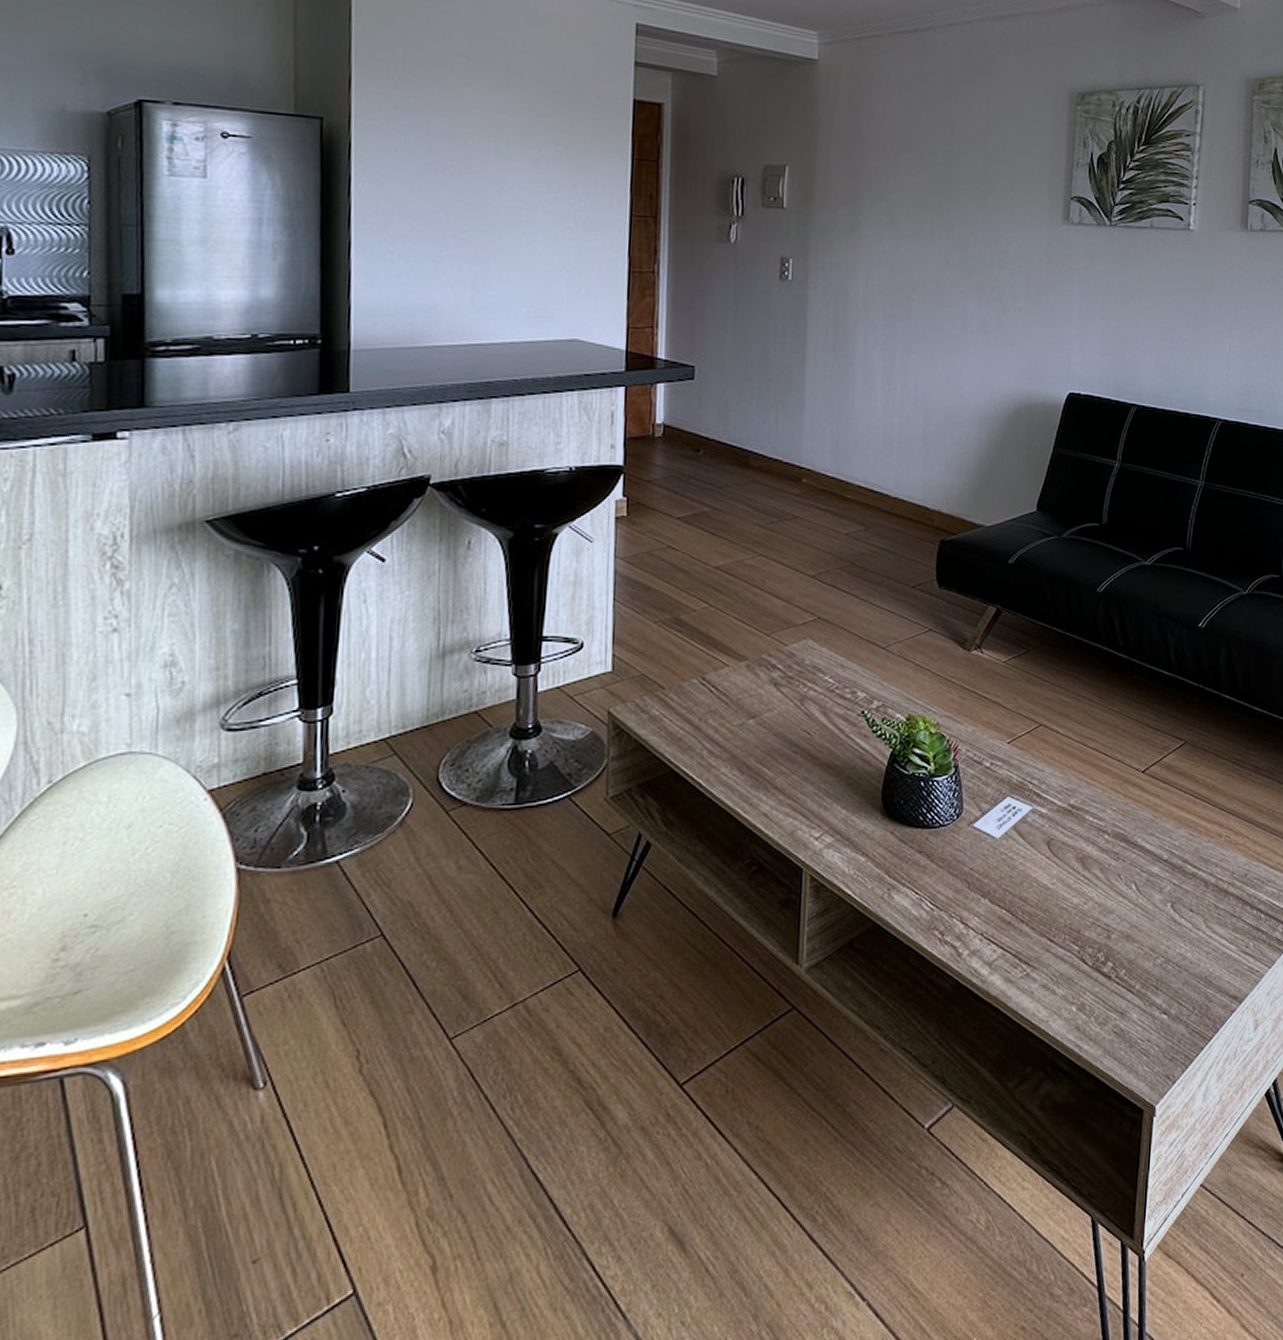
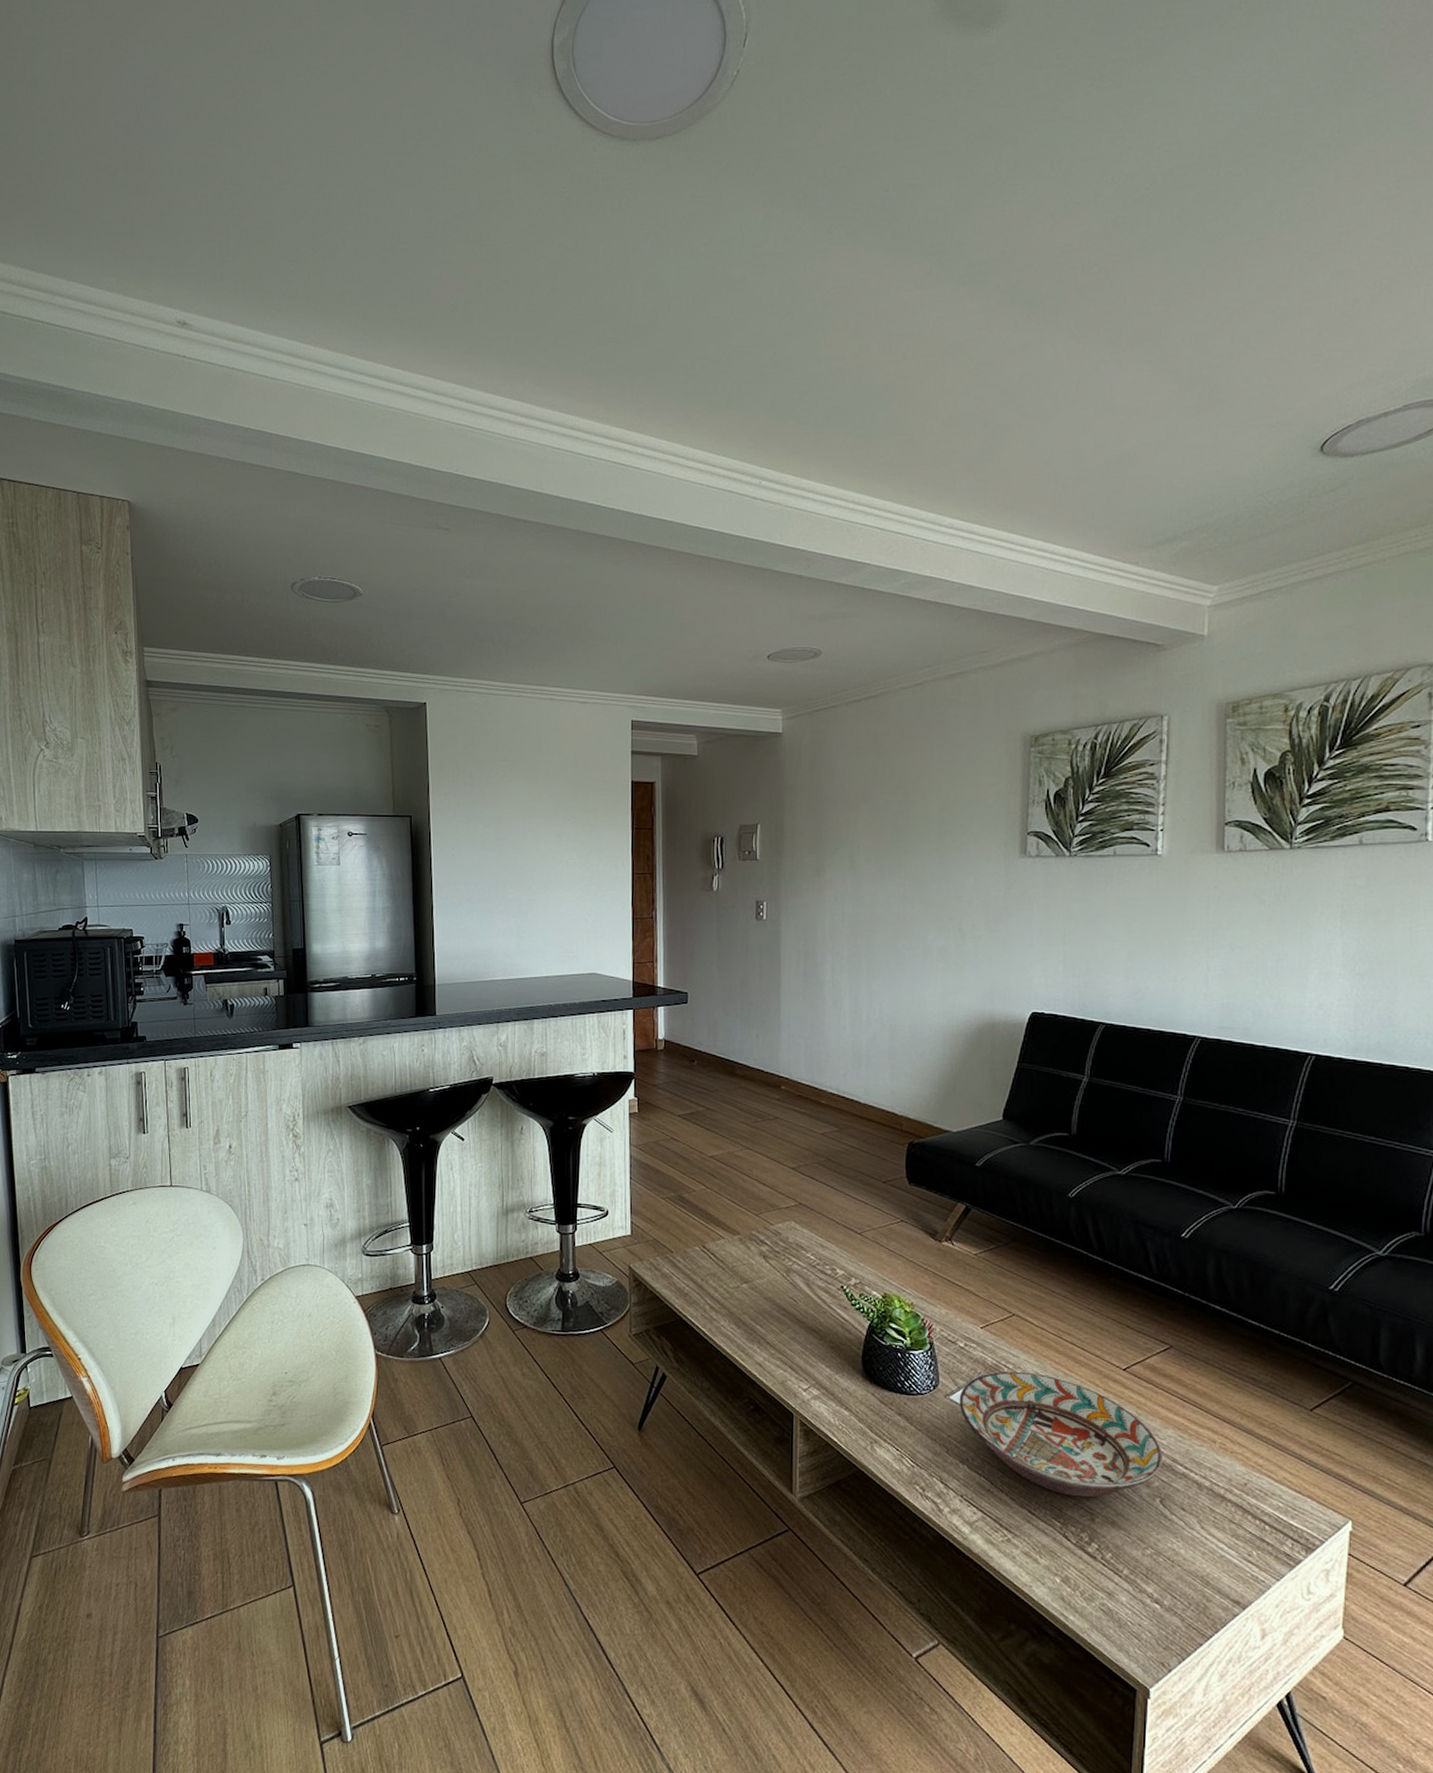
decorative bowl: none [982,787,1175,915] -> present [959,1371,1162,1498]

